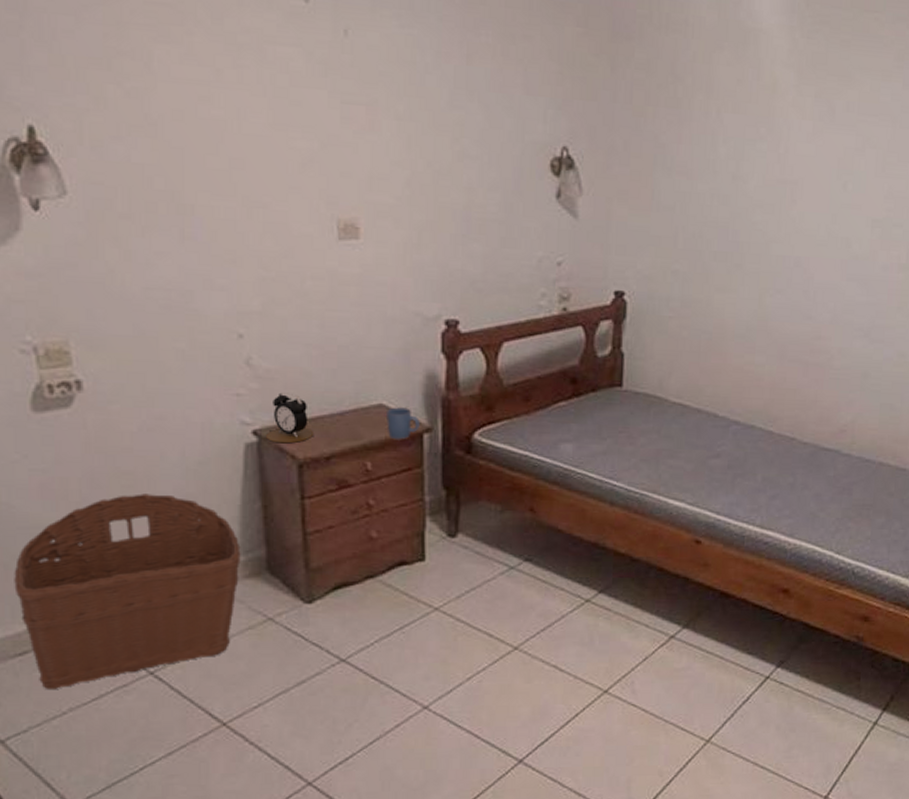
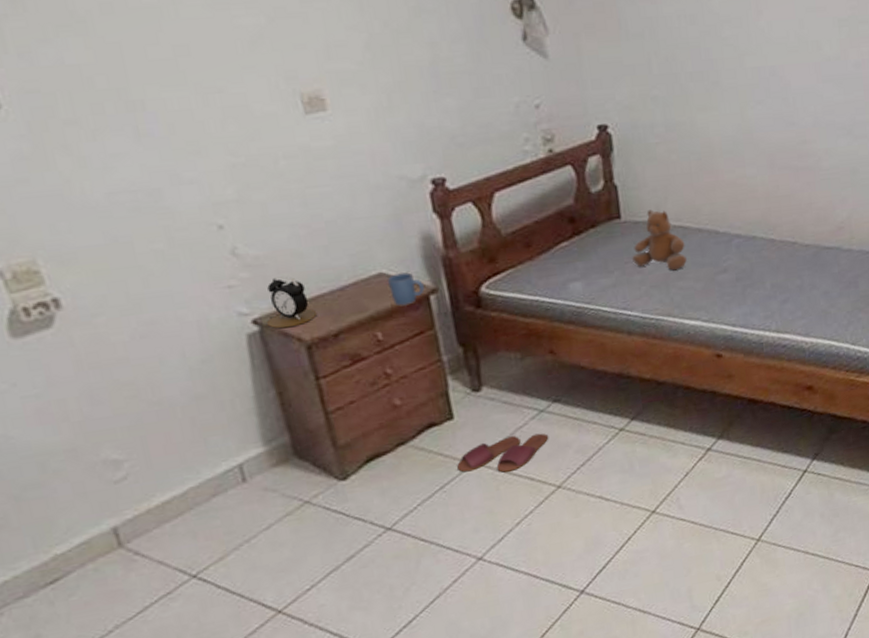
wicker basket: present [14,493,241,689] -> none [26,398,270,612]
slippers: none [420,587,515,624] -> present [457,433,549,473]
teddy bear: none [626,382,682,448] -> present [631,209,687,271]

